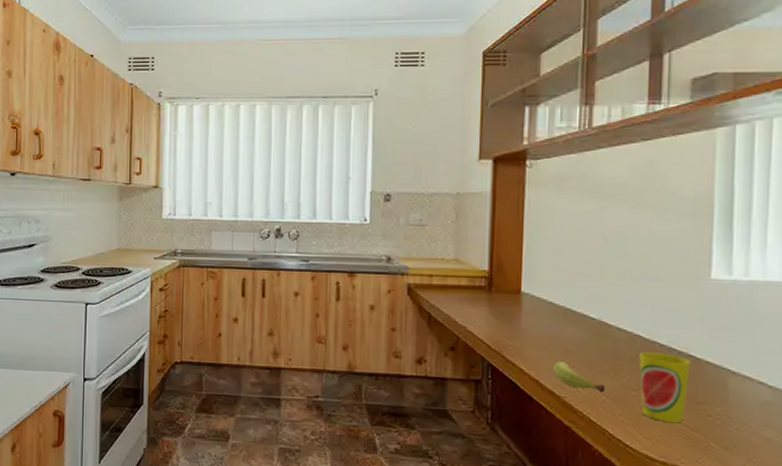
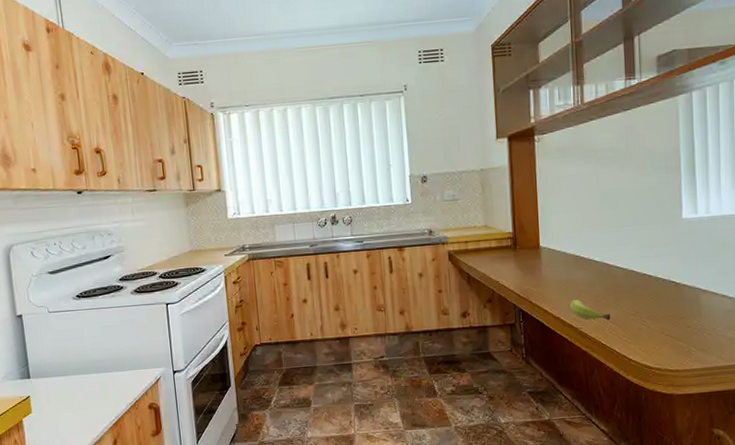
cup: present [639,352,690,424] -> none [634,282,672,337]

